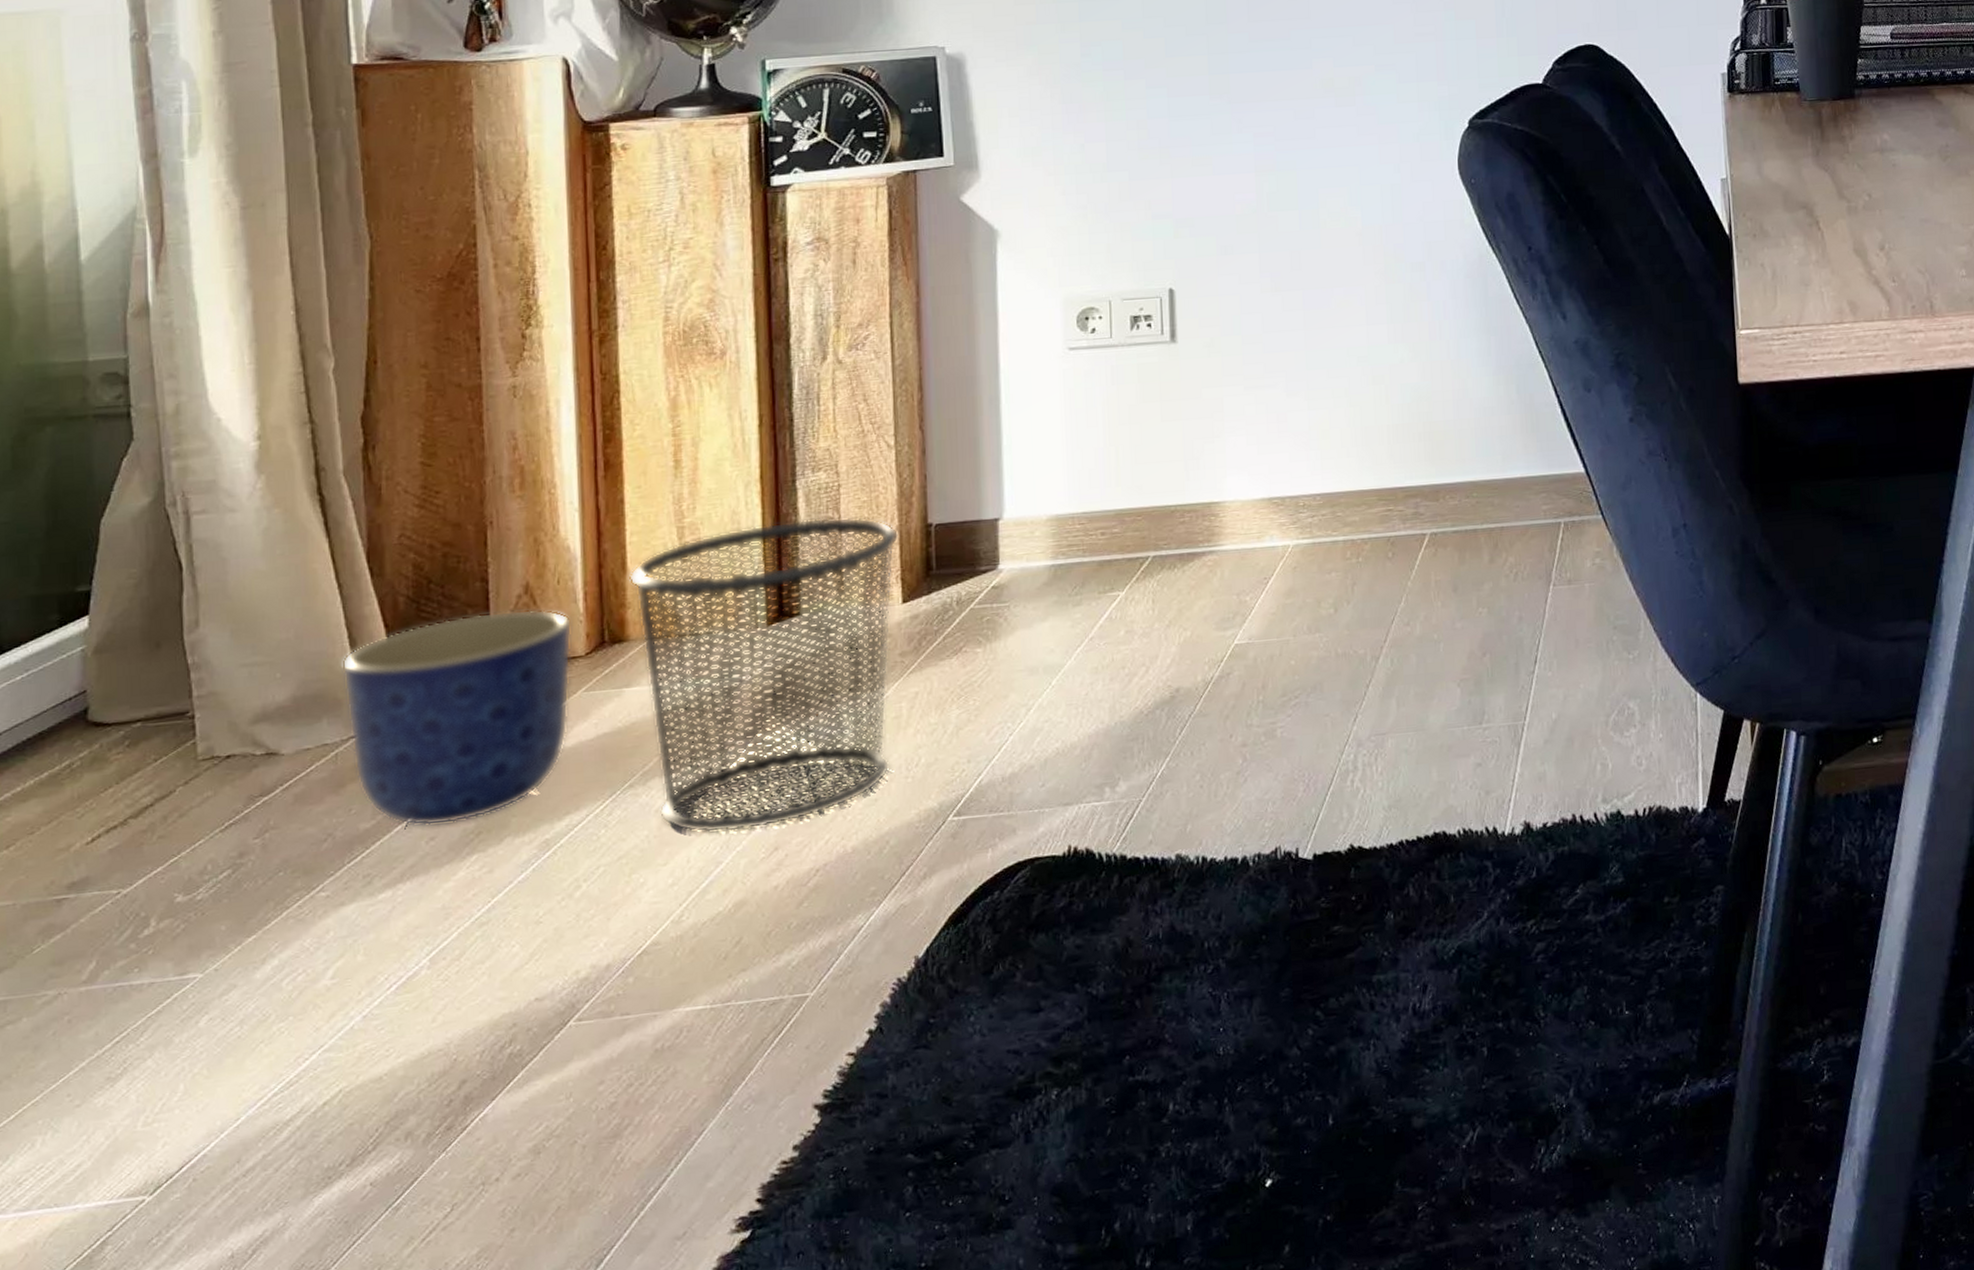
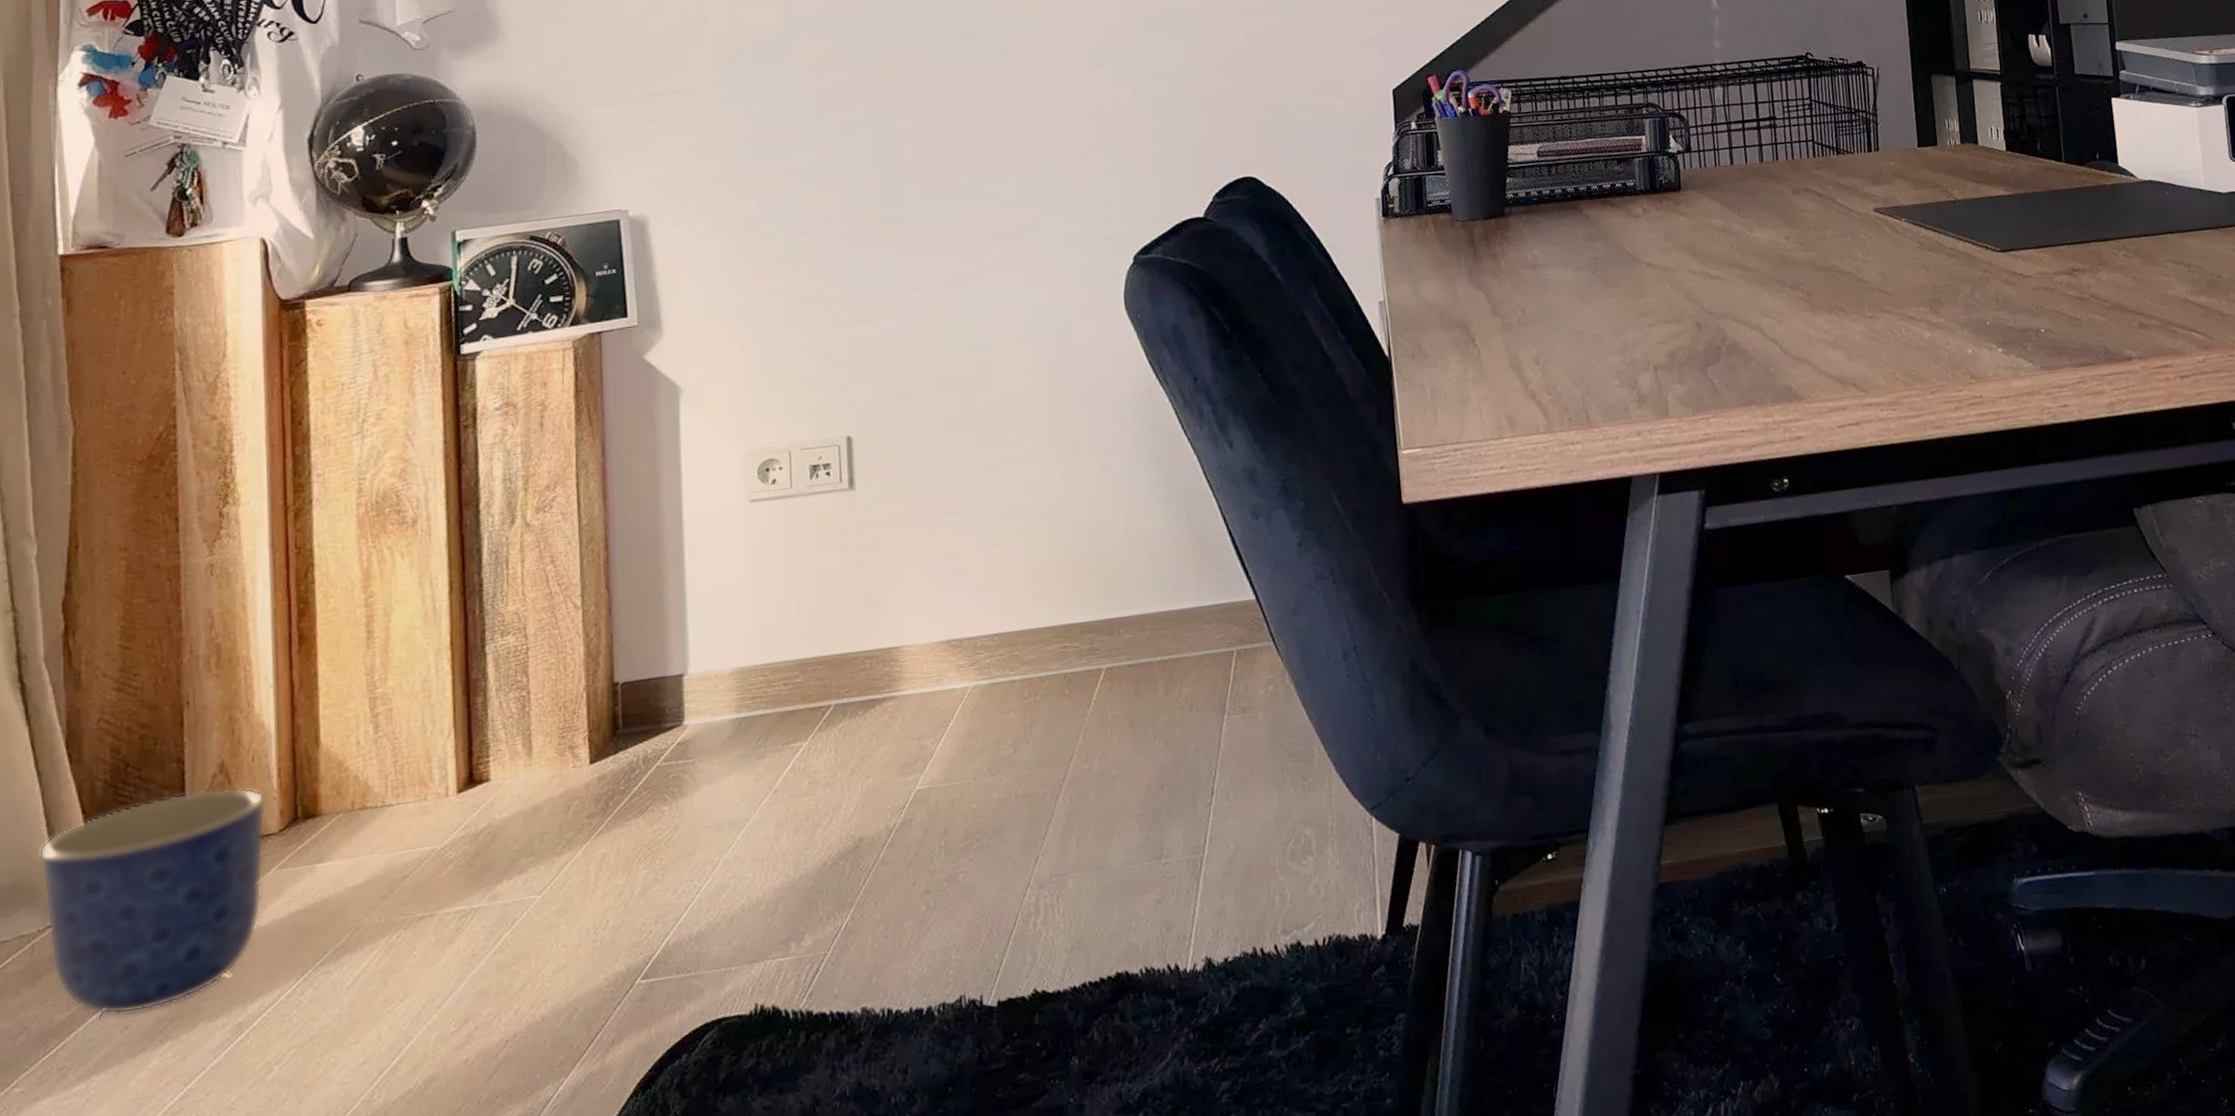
waste bin: present [628,517,899,833] -> none [321,679,587,1009]

